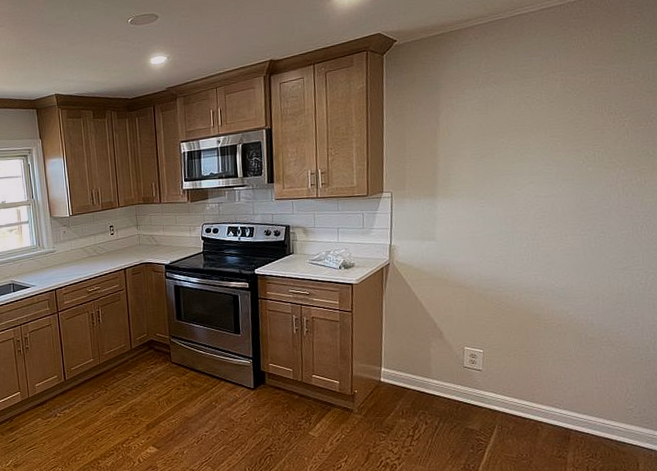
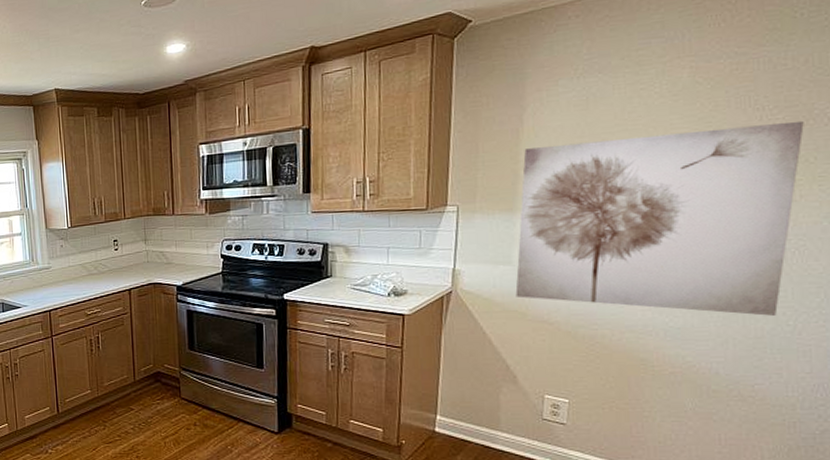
wall art: none [439,122,645,277] -> present [515,120,804,316]

